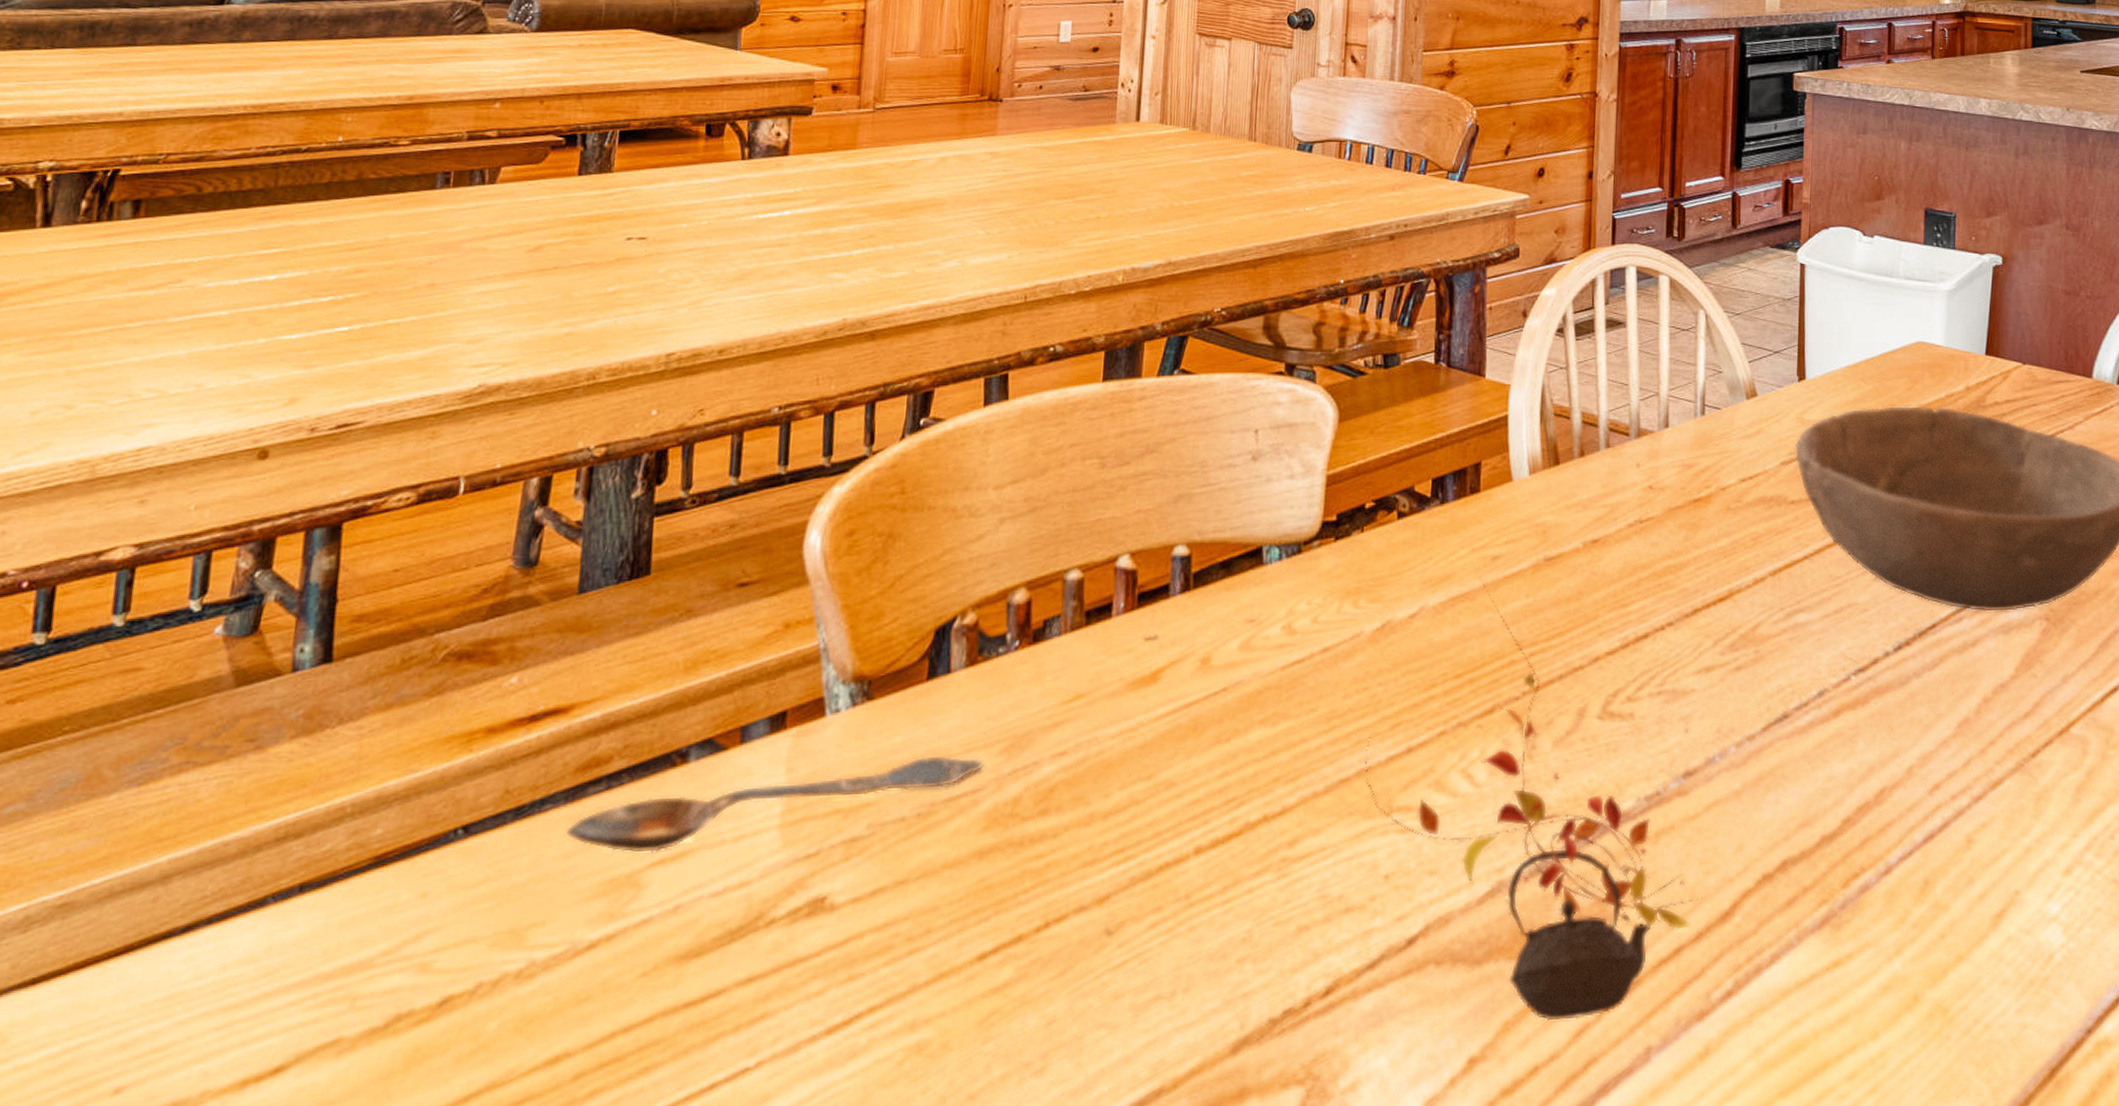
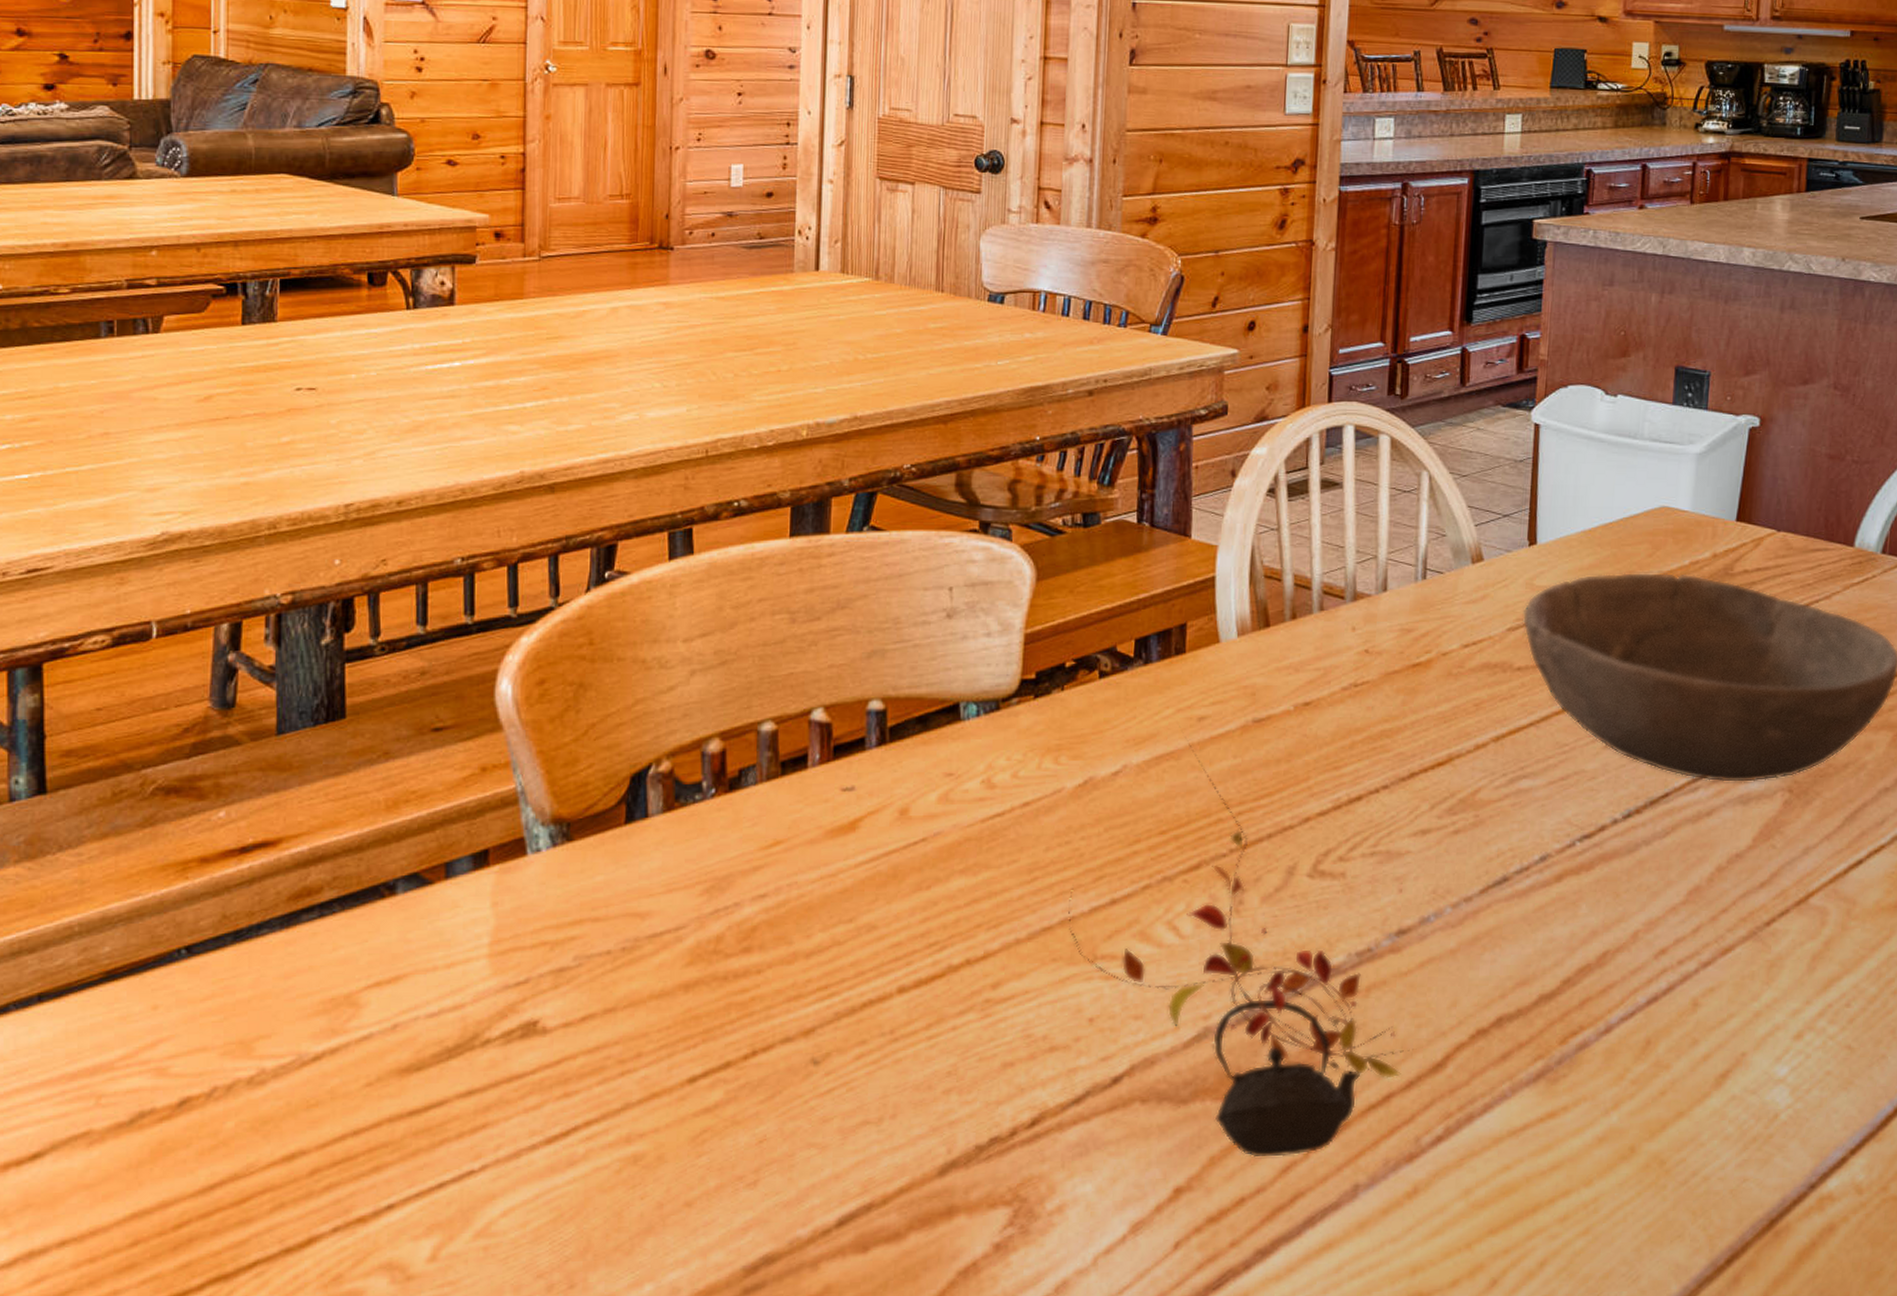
spoon: present [565,755,984,853] -> none [283,894,685,976]

